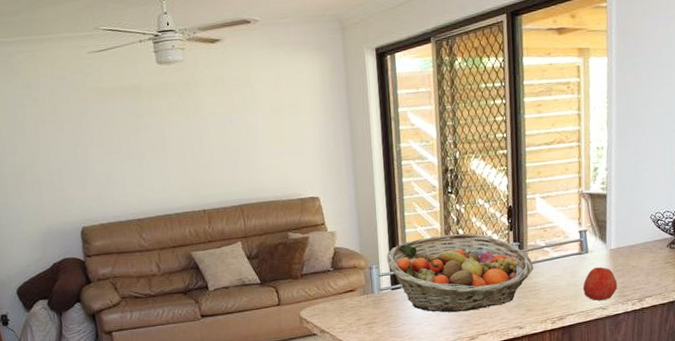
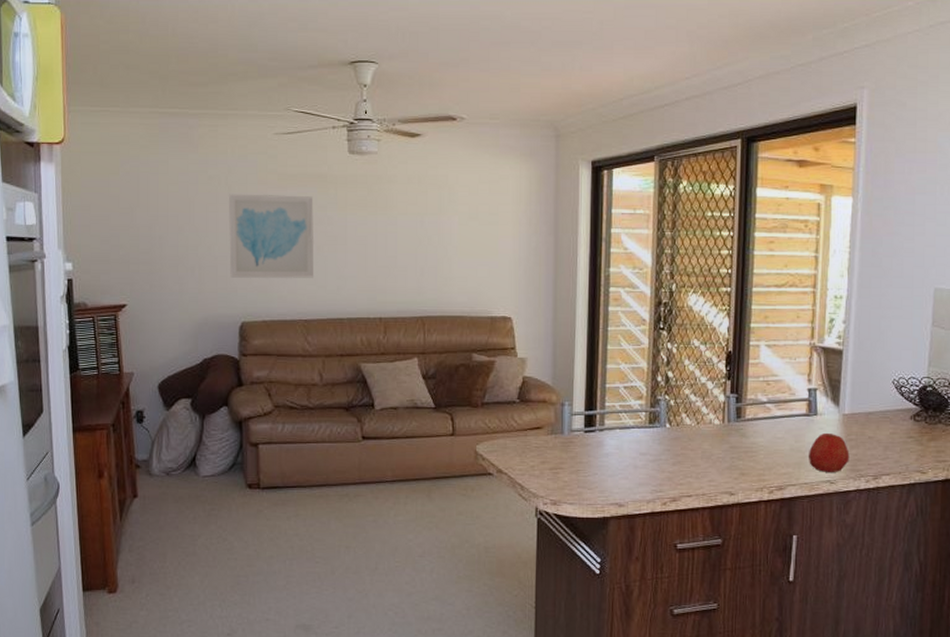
wall art: none [54,107,140,189] -> present [229,194,314,279]
fruit basket: present [386,233,534,313] -> none [582,375,752,467]

